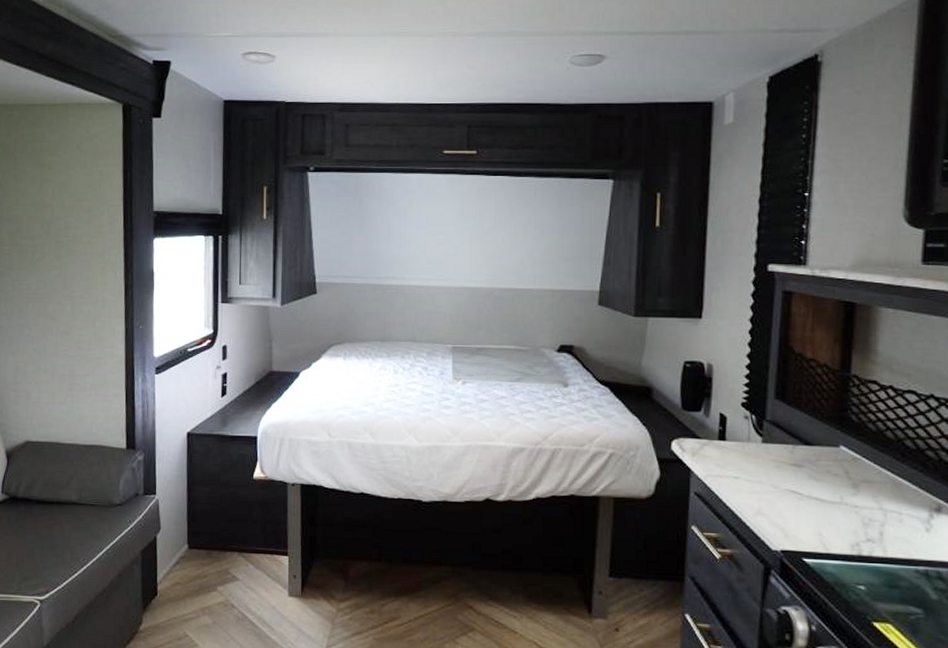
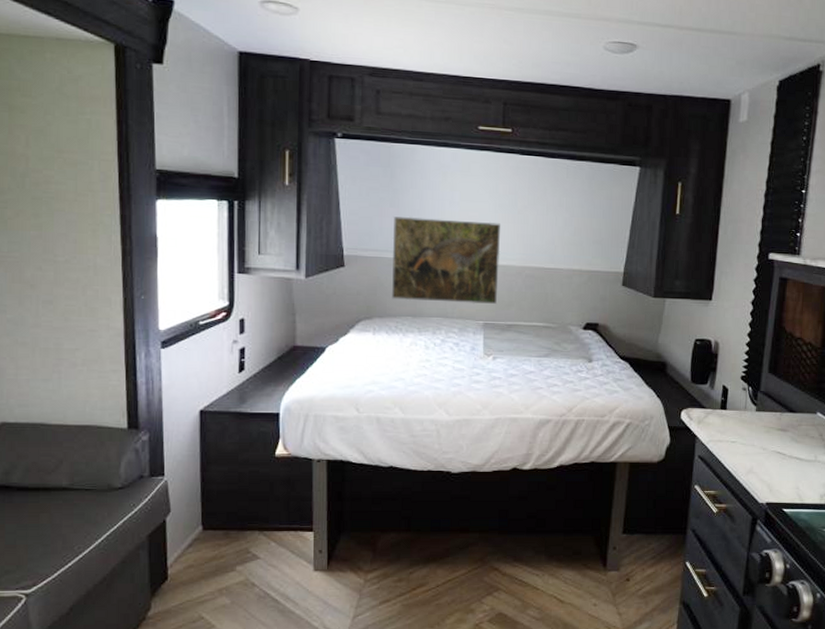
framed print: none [361,242,468,328] -> present [392,216,501,304]

